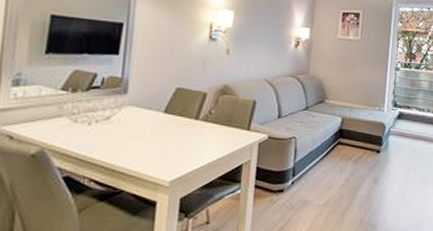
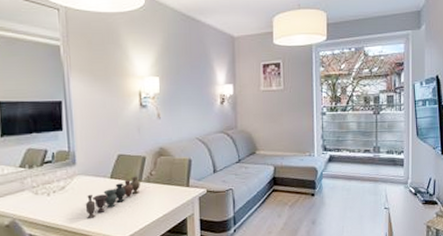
vase: none [130,113,197,155] -> present [85,176,140,218]

